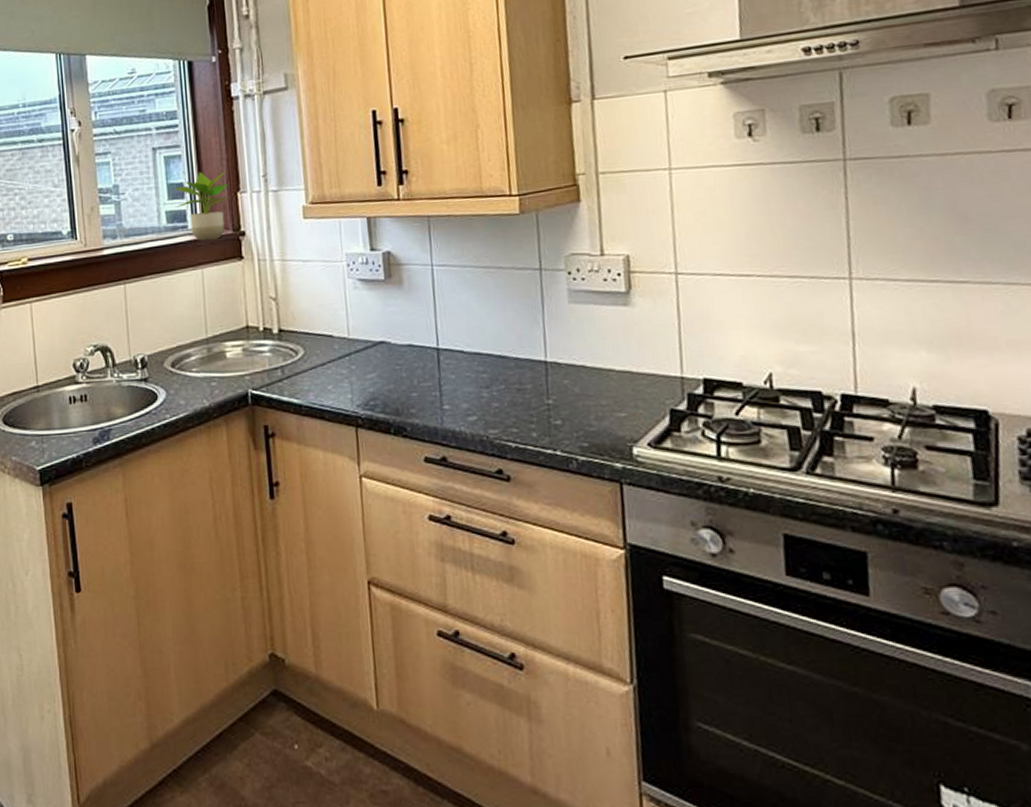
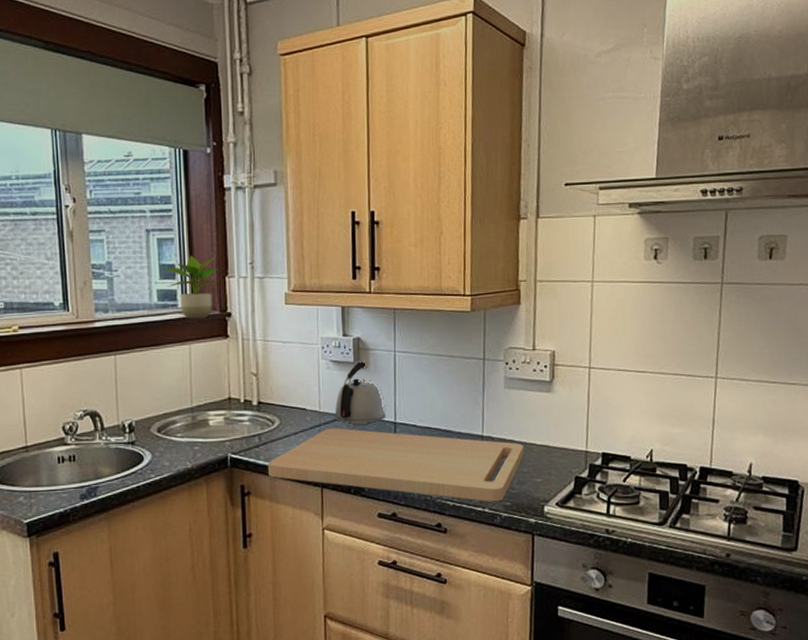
cutting board: none [293,357,601,443] -> present [268,428,525,502]
kettle: none [366,277,427,354] -> present [334,360,386,426]

